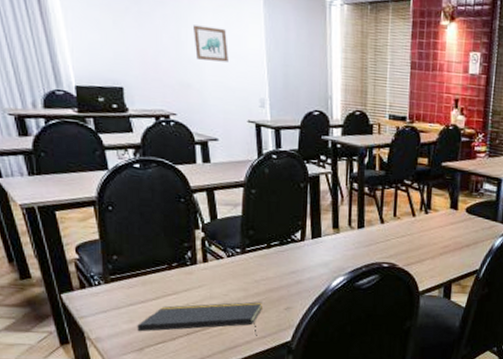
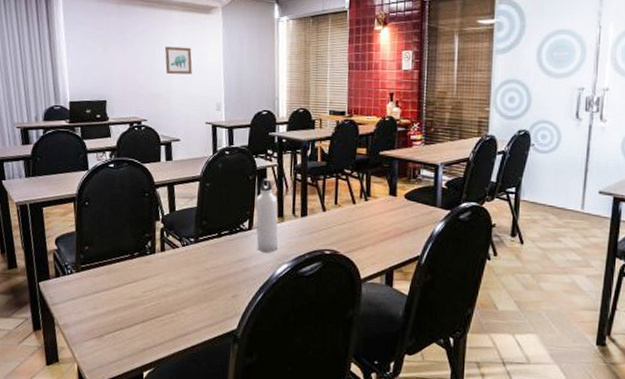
notepad: present [137,301,262,336] -> none [99,289,212,324]
water bottle: none [308,187,333,265] -> present [255,179,278,252]

